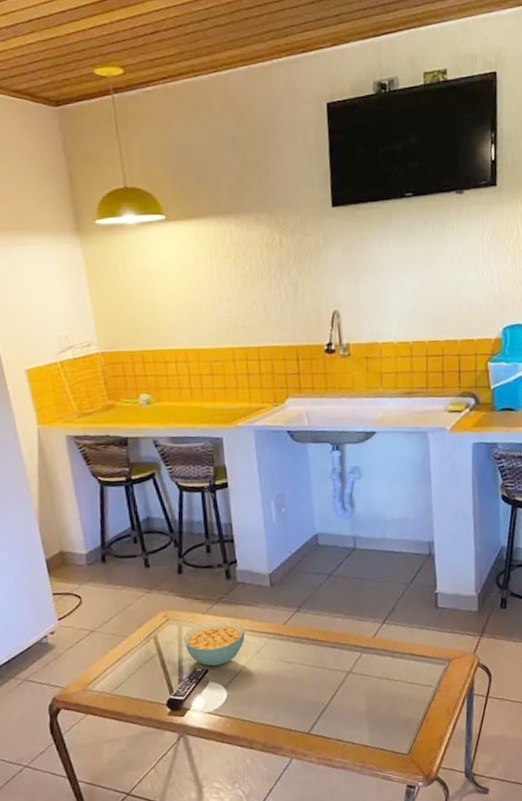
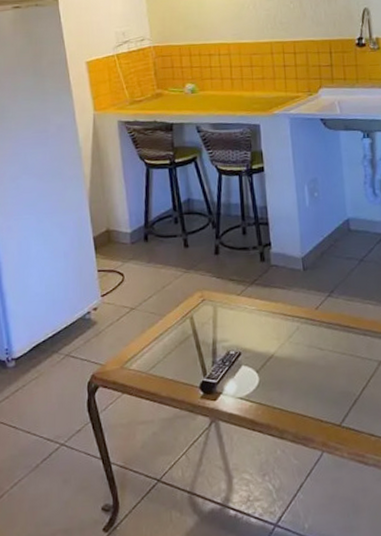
cereal bowl: present [183,619,245,666] -> none [218,302,278,350]

